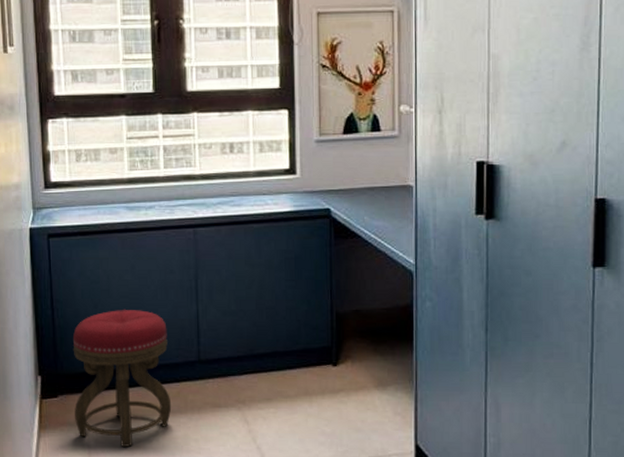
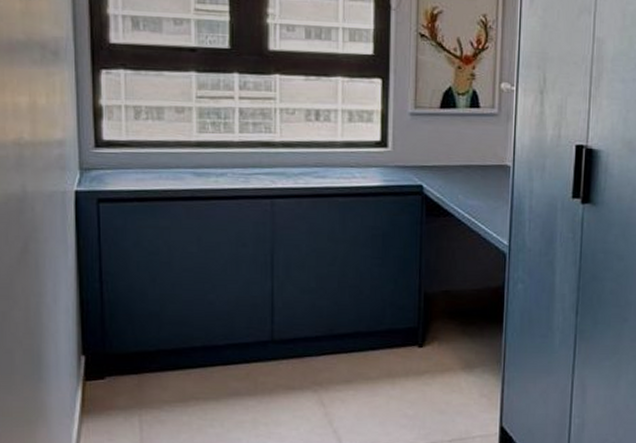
stool: present [73,310,172,448] -> none [124,284,239,433]

